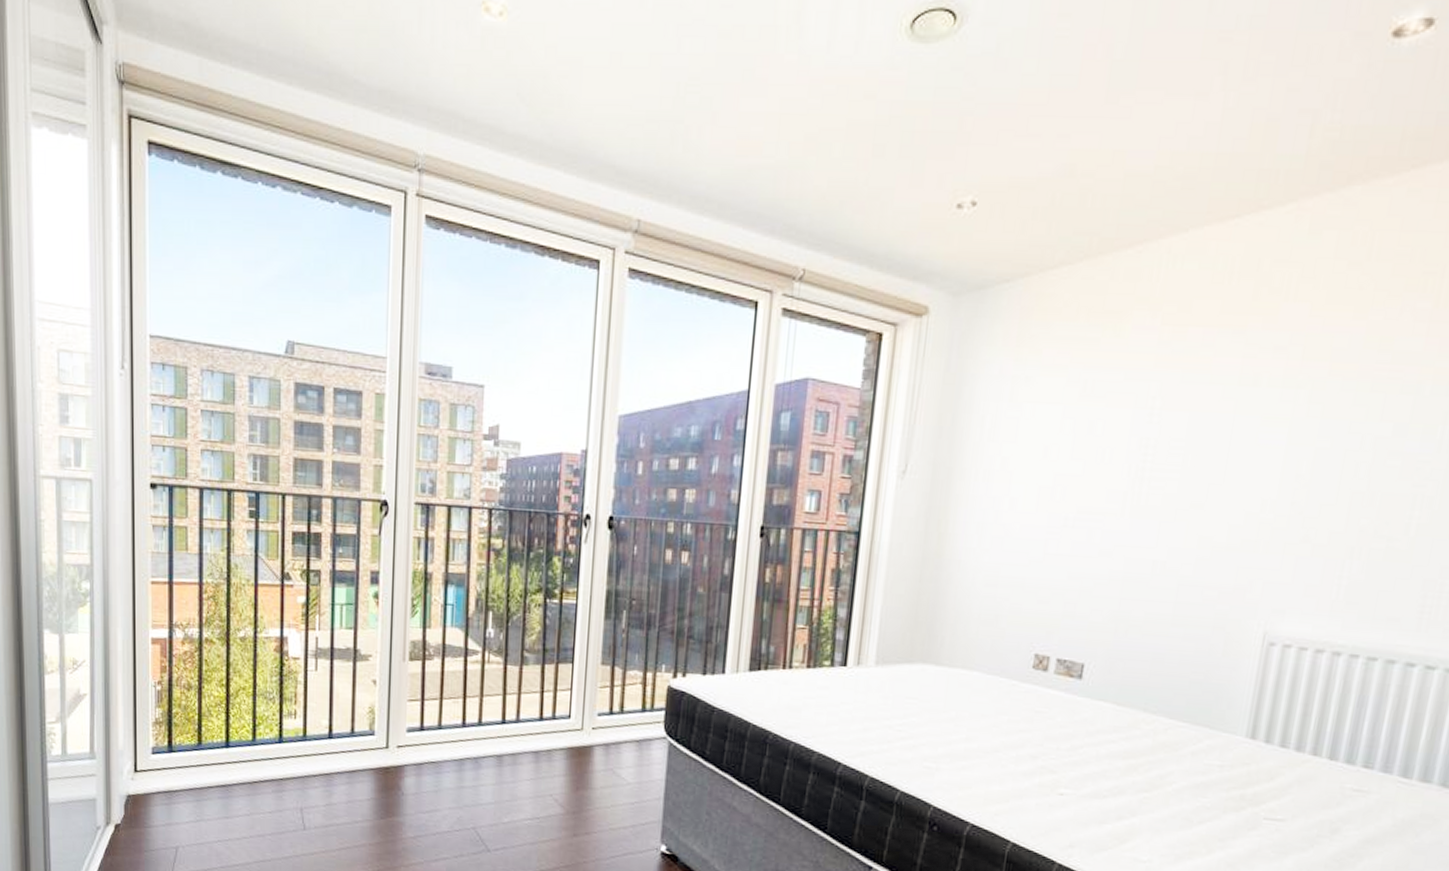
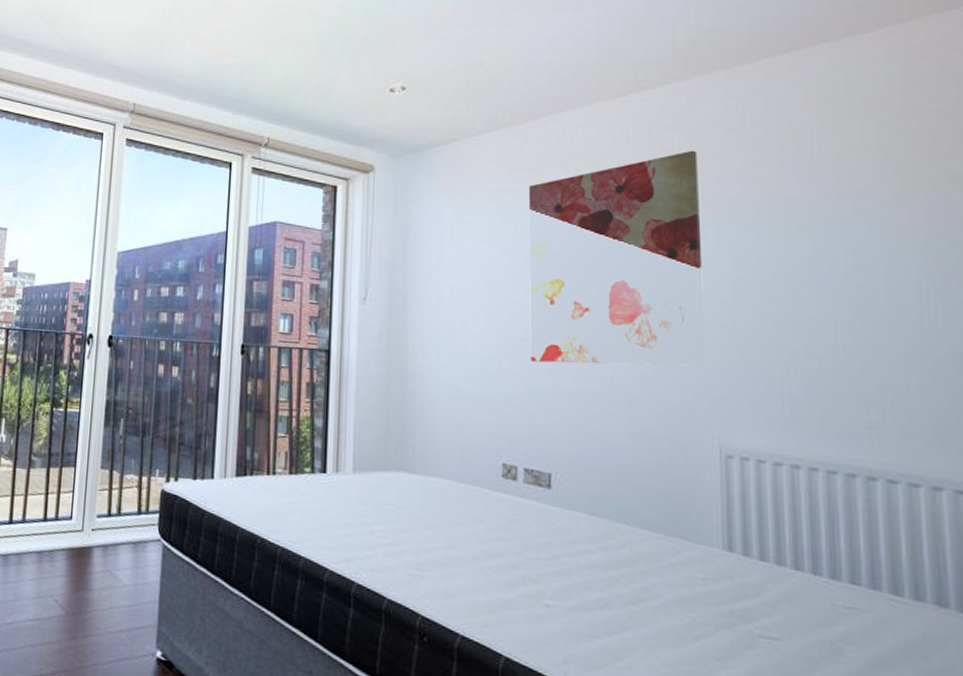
wall art: none [1079,290,1309,548] -> present [528,150,707,367]

